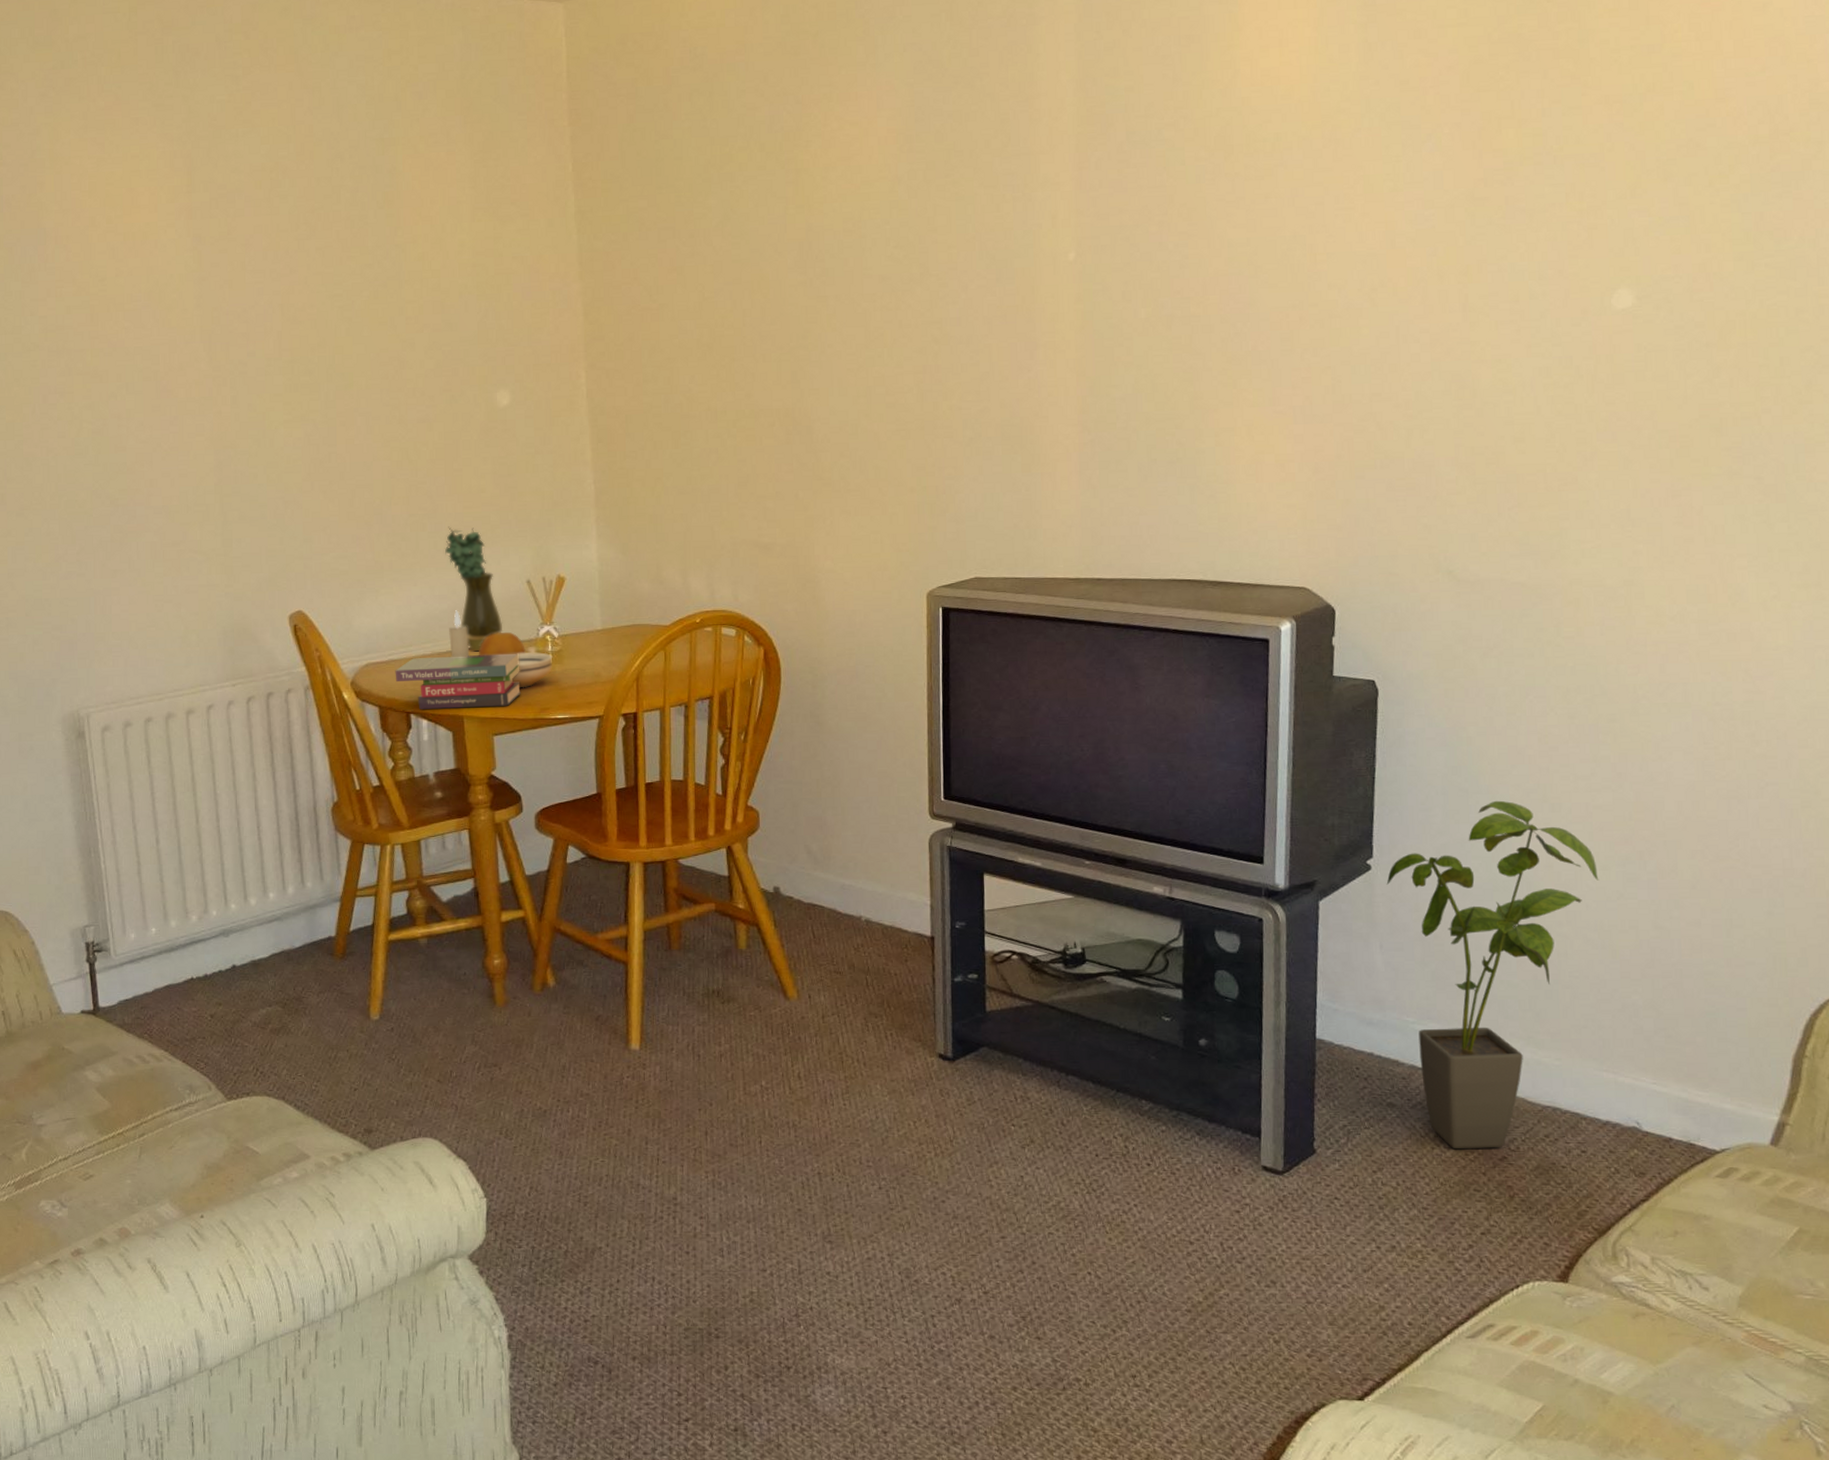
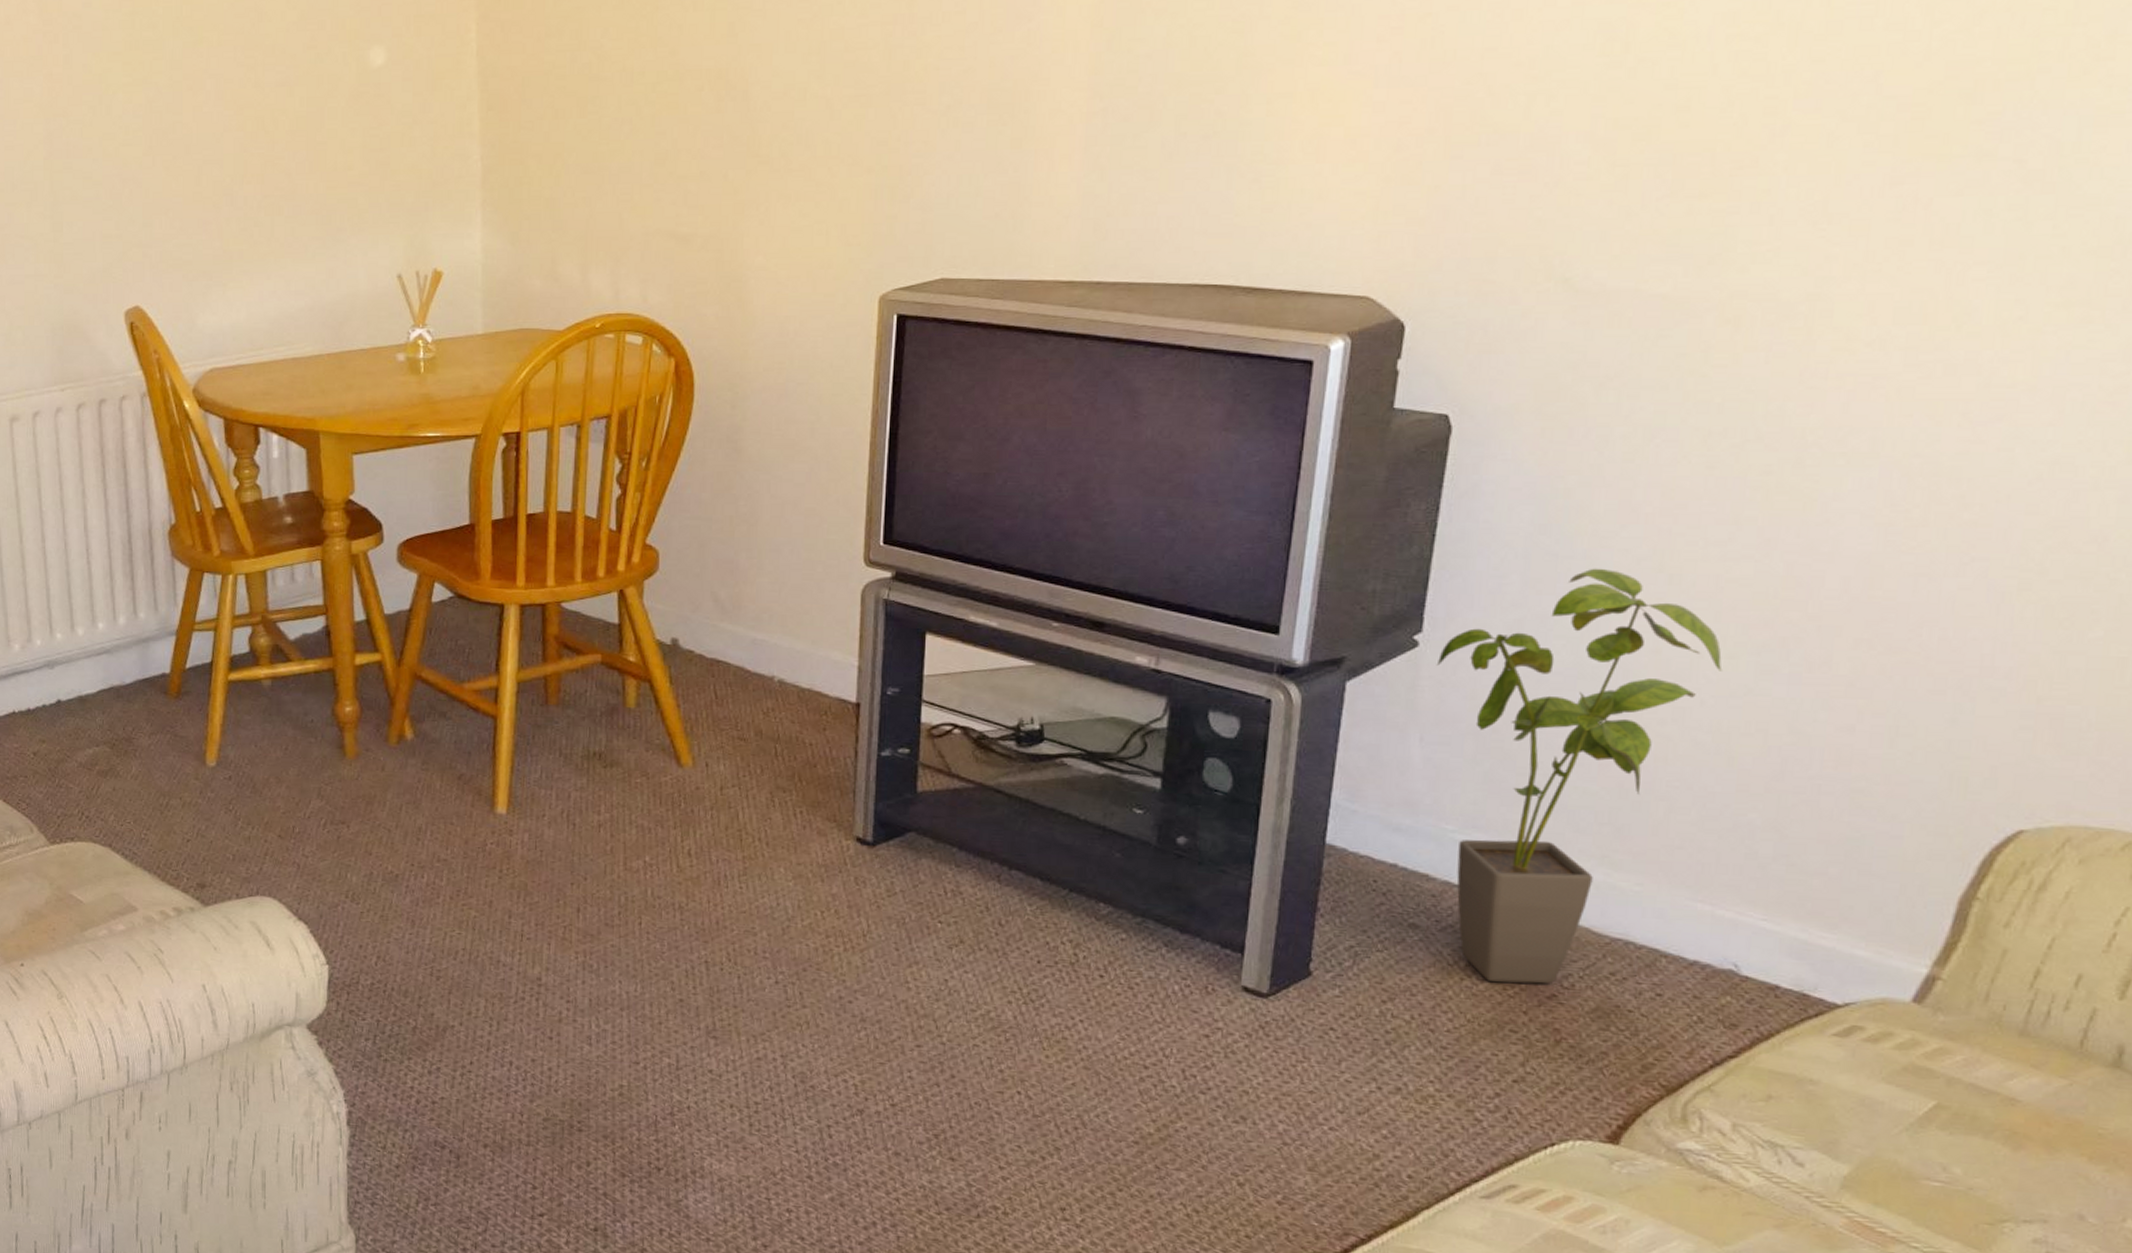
books: present [395,653,521,709] -> none [243,360,386,422]
vase: present [445,526,503,652] -> none [304,210,368,357]
candle: present [449,610,470,657] -> none [306,308,329,363]
fruit: present [479,632,527,656] -> none [339,336,394,363]
bowl: present [511,651,553,688] -> none [376,358,425,401]

